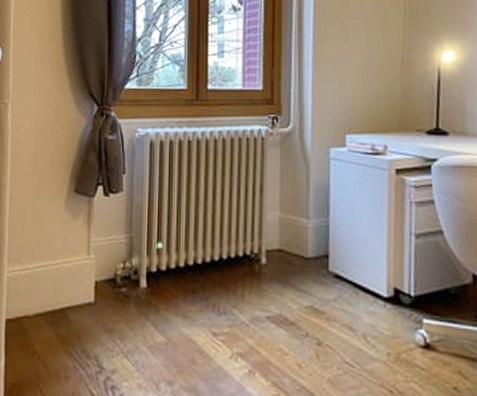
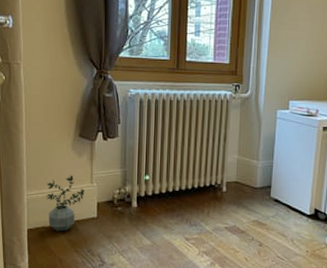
potted plant: none [30,244,79,322] -> present [45,175,84,231]

